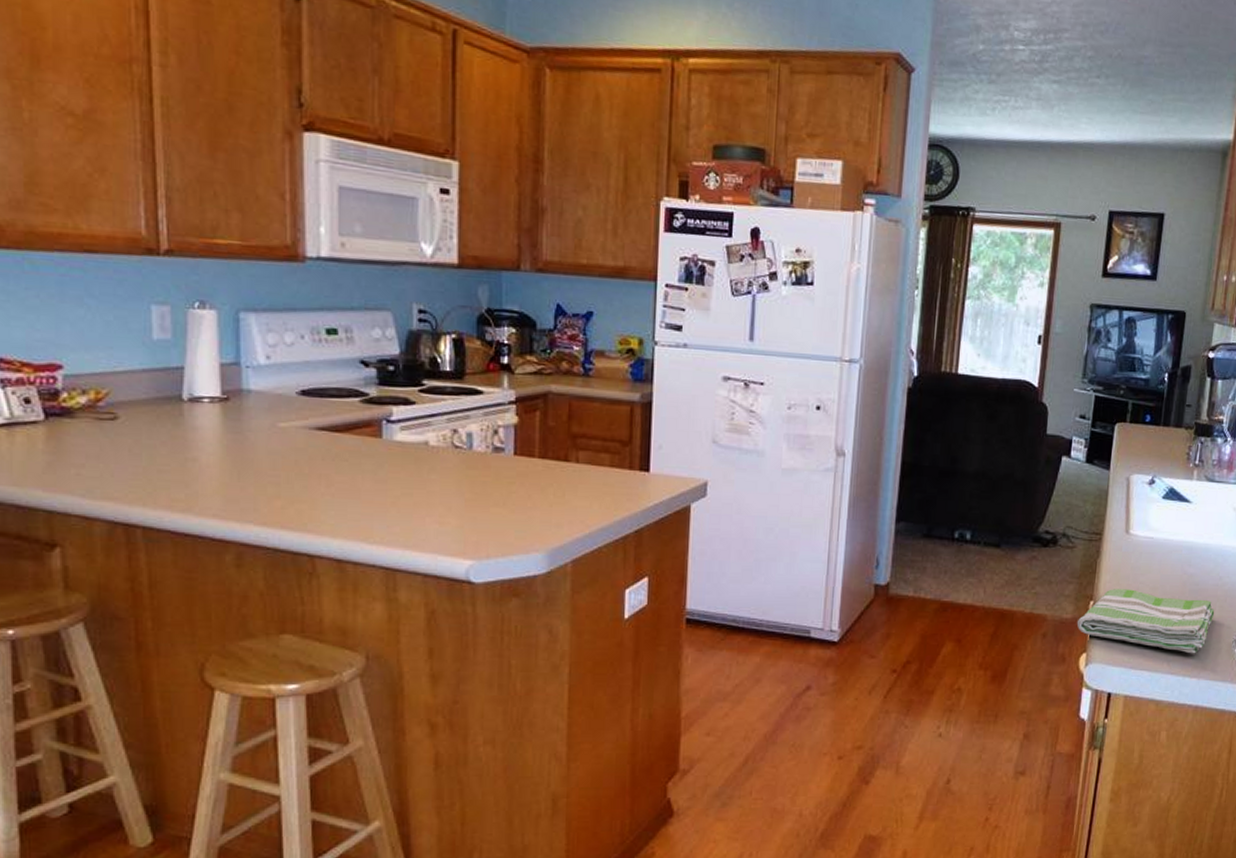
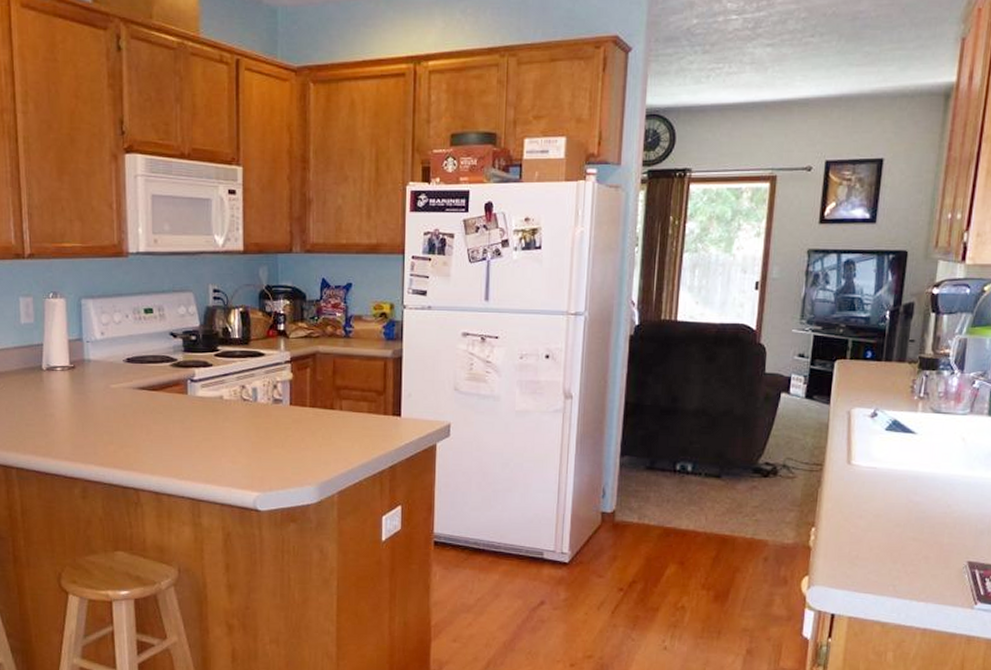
dish towel: present [1076,589,1215,654] -> none [798,516,943,579]

